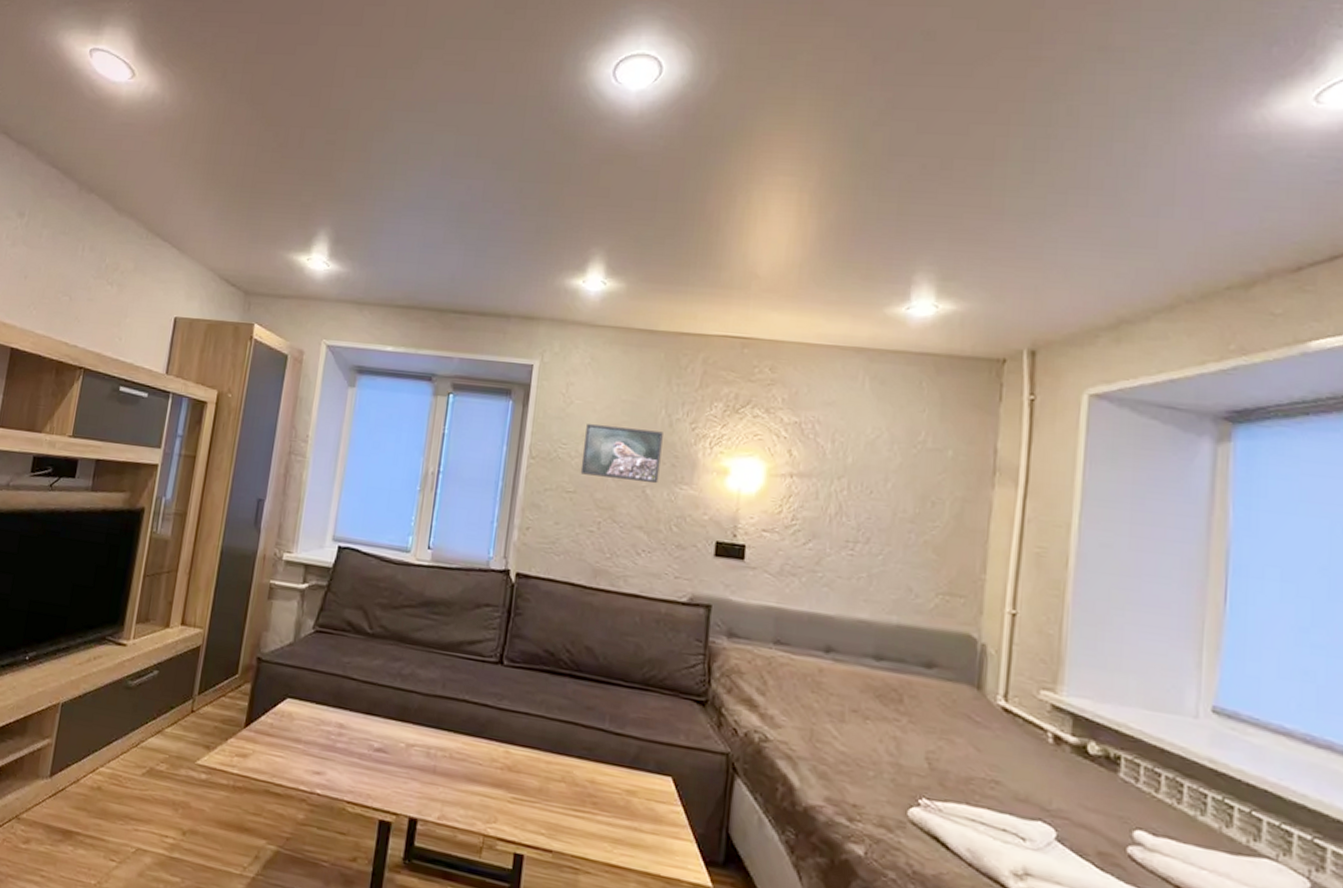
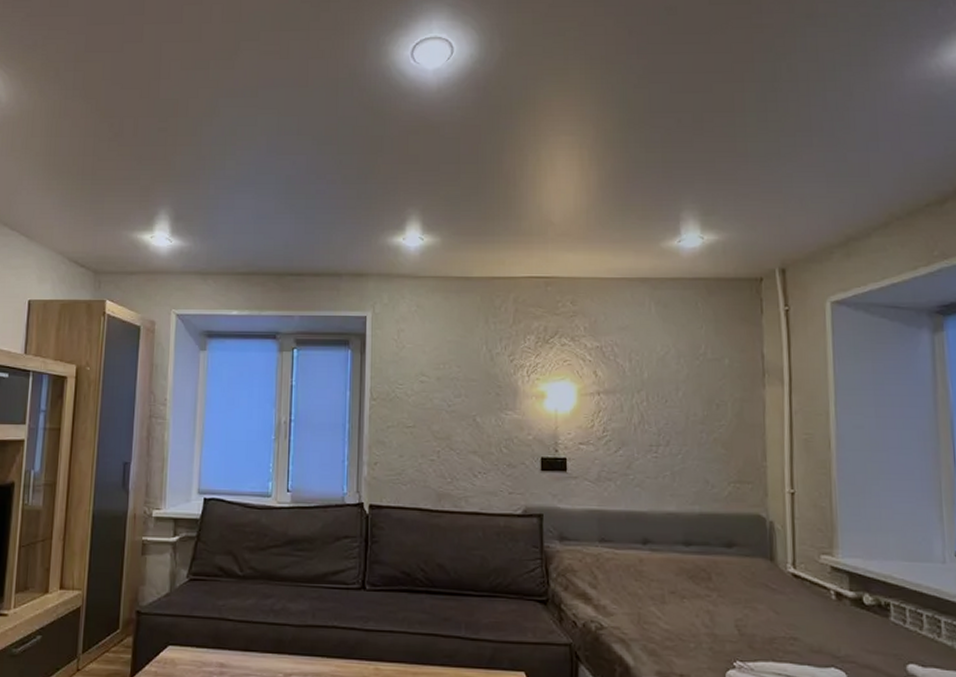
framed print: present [580,424,663,484] -> none [417,365,486,412]

